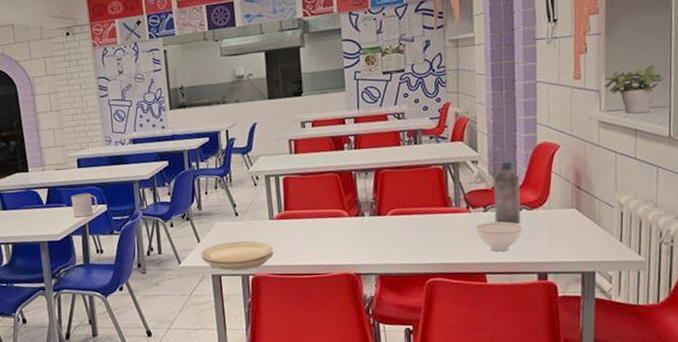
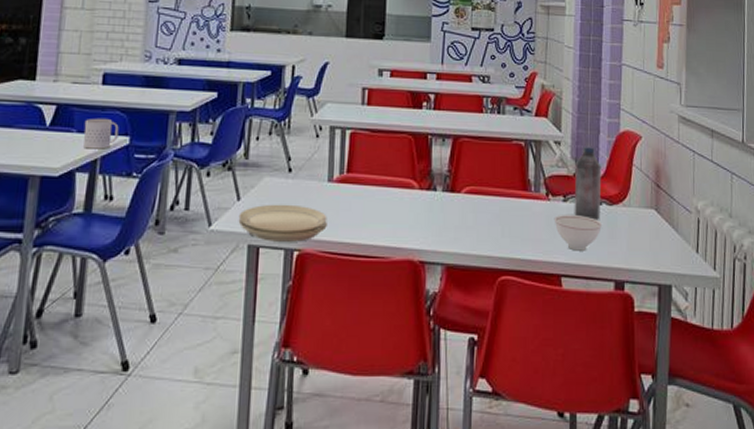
potted plant: present [604,64,663,114] -> none [685,64,737,114]

